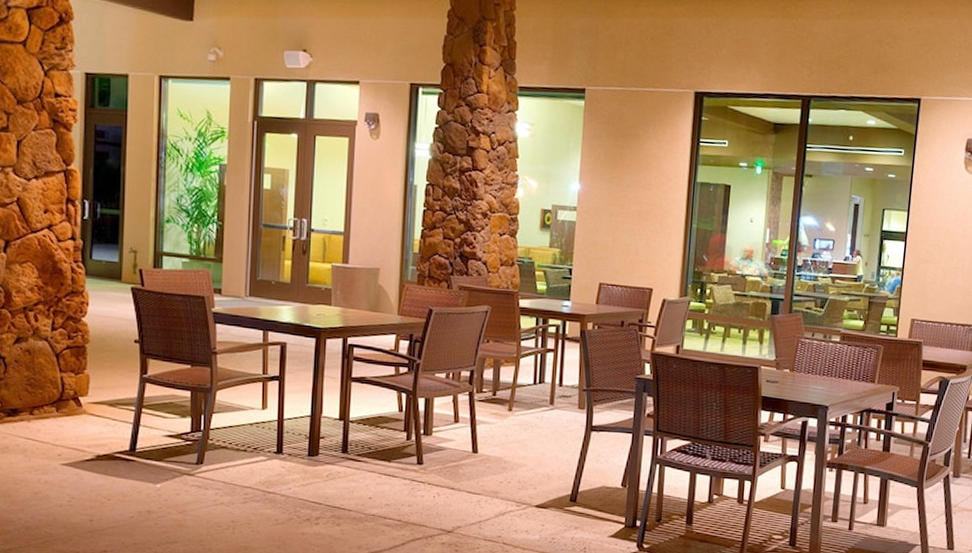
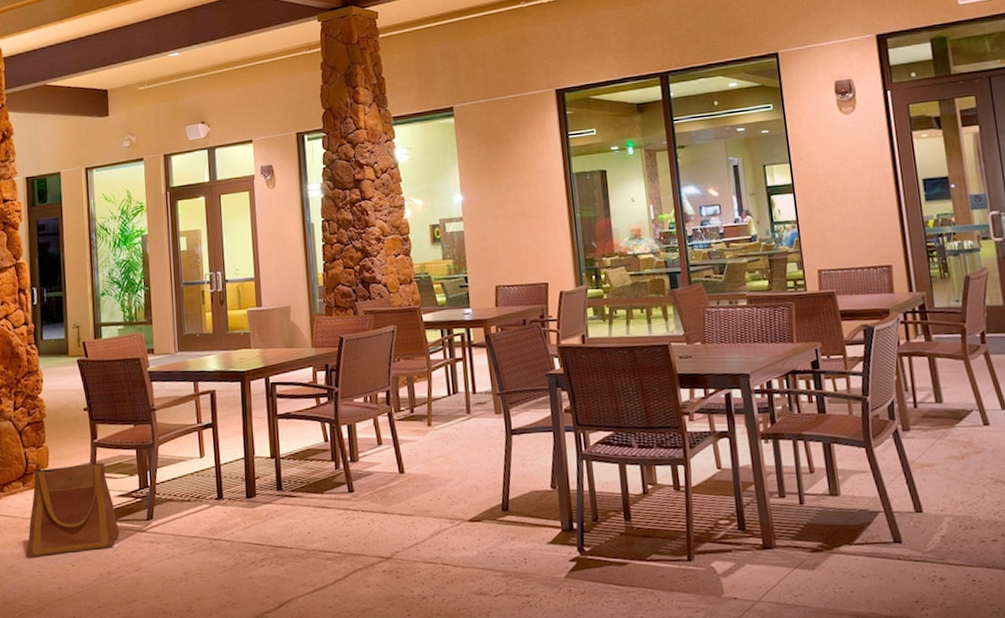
tote bag: none [56,397,165,487] -> present [26,462,120,558]

